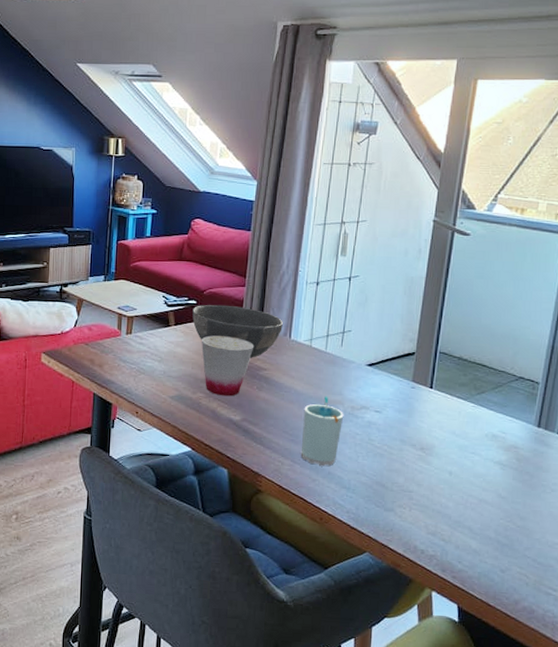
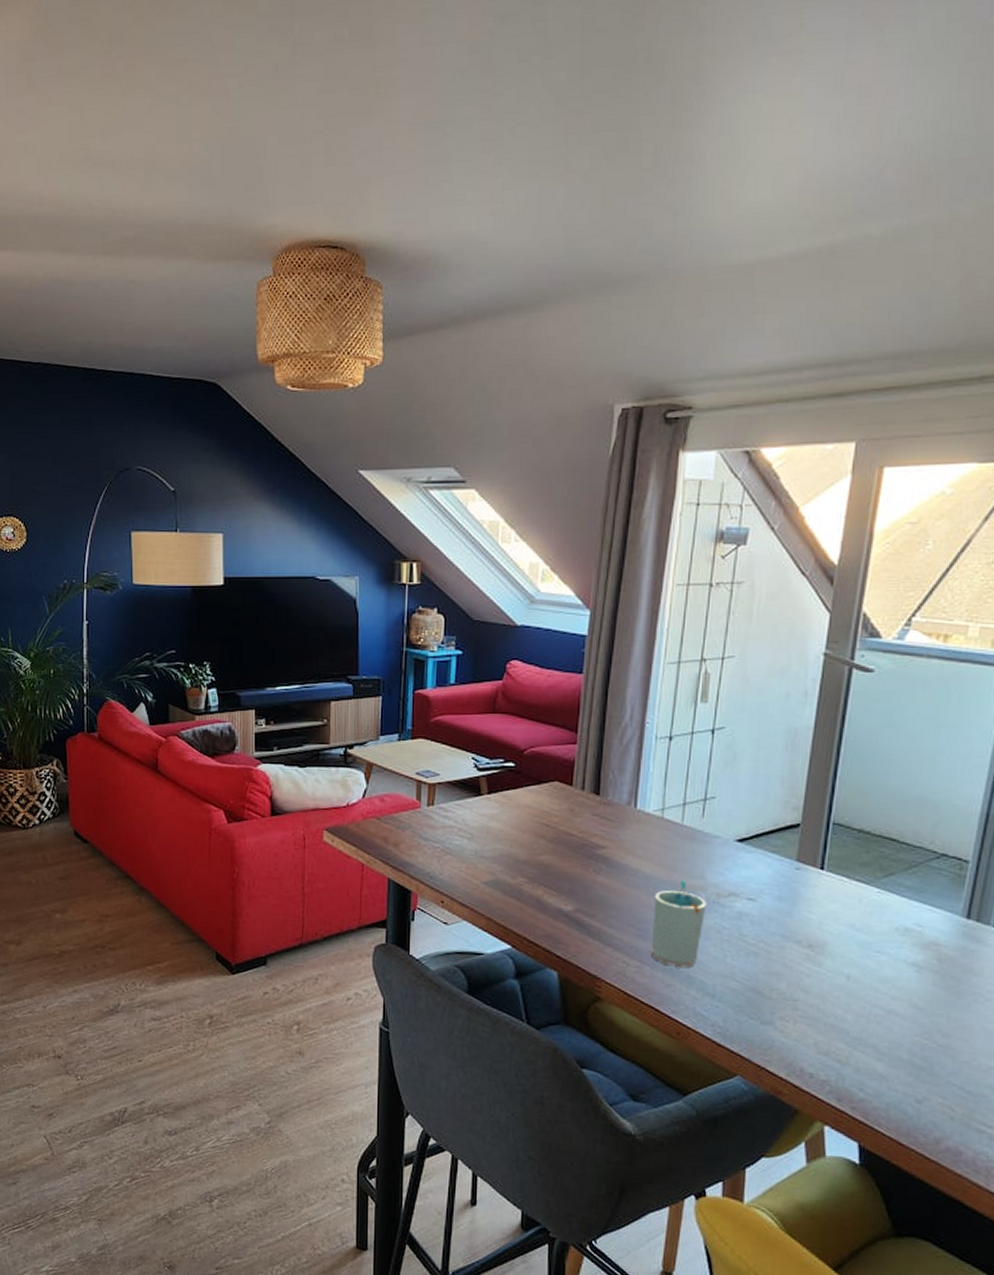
bowl: present [192,304,283,358] -> none [510,767,626,834]
cup: present [201,335,255,397] -> none [521,806,590,882]

